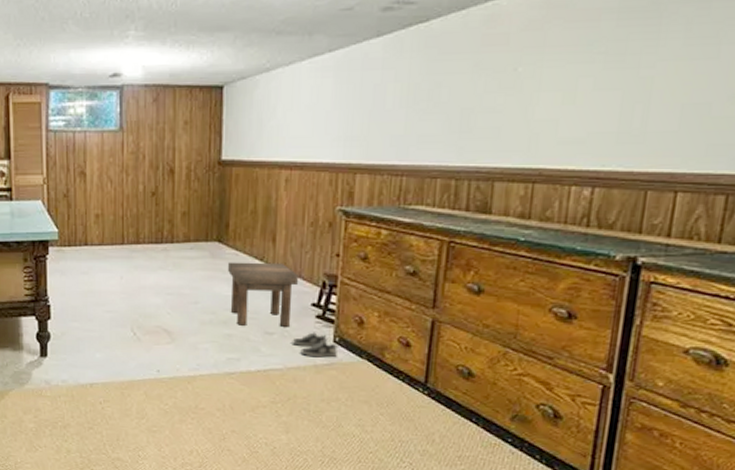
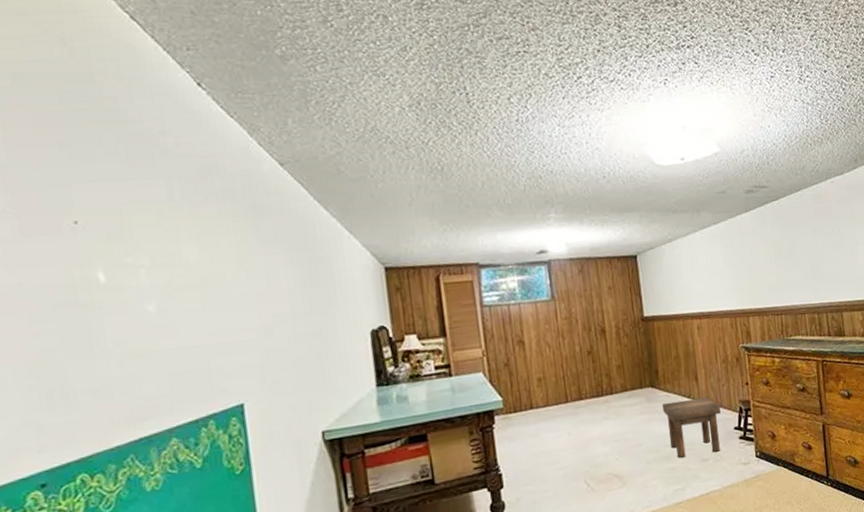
shoe: present [292,332,337,358] -> none [724,451,761,474]

